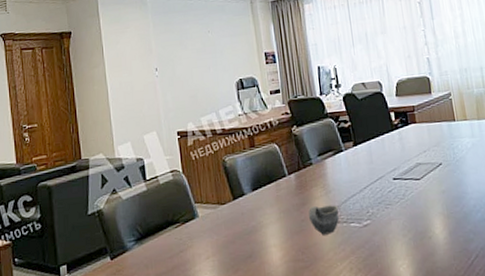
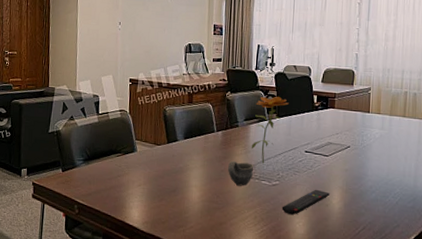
flower: none [327,120,365,203] -> present [251,96,289,164]
remote control: none [379,220,431,258] -> present [281,189,330,215]

